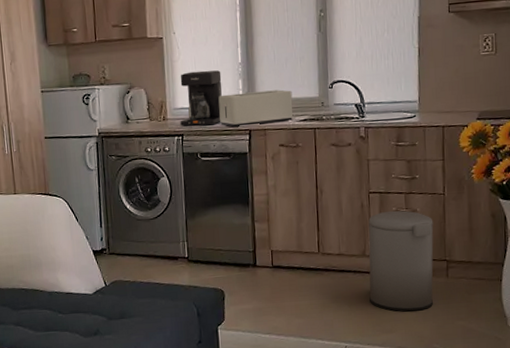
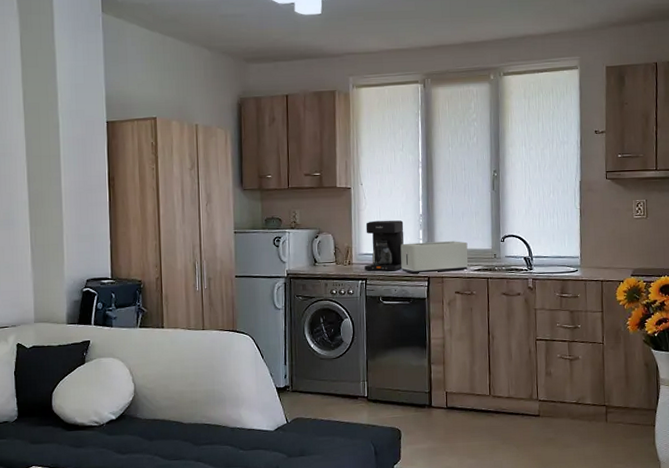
pedal bin: present [368,210,434,312] -> none [535,357,594,454]

